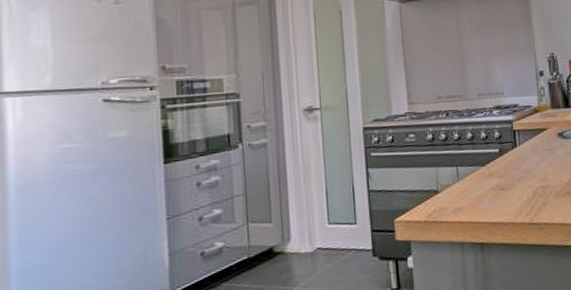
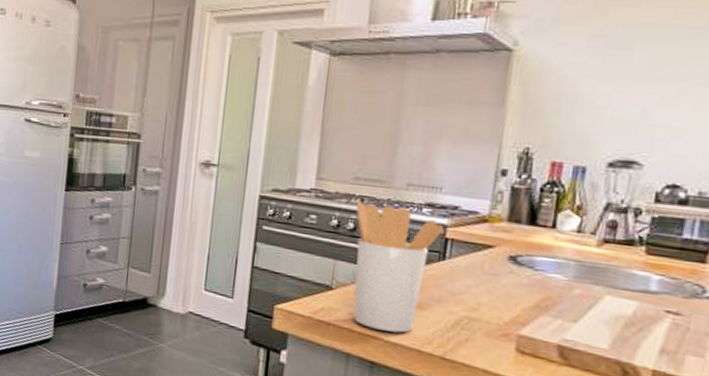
utensil holder: none [444,113,511,216] -> present [353,200,444,333]

